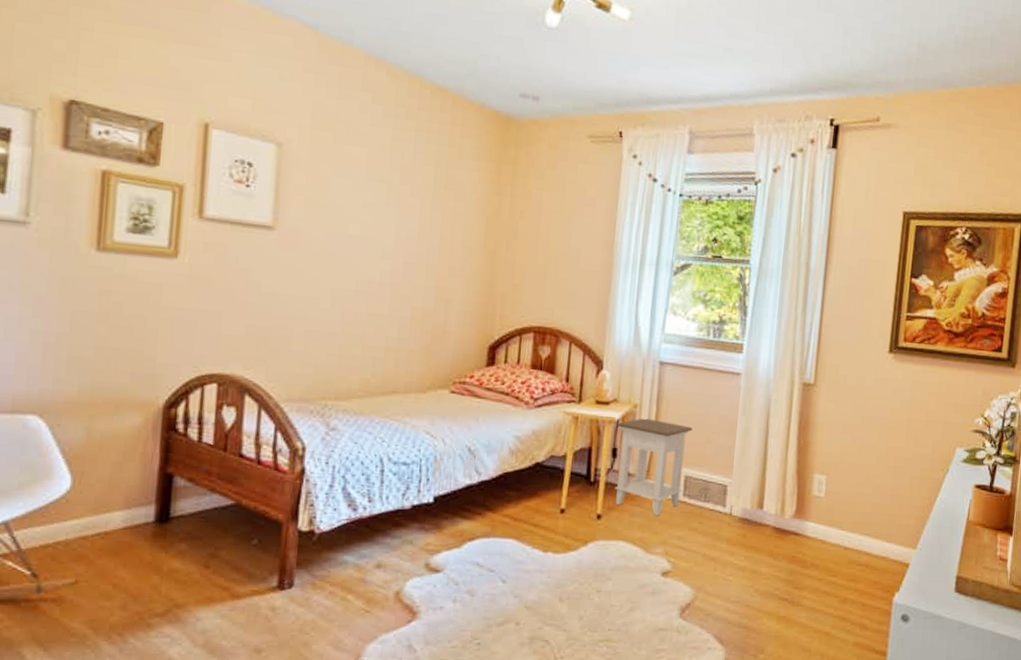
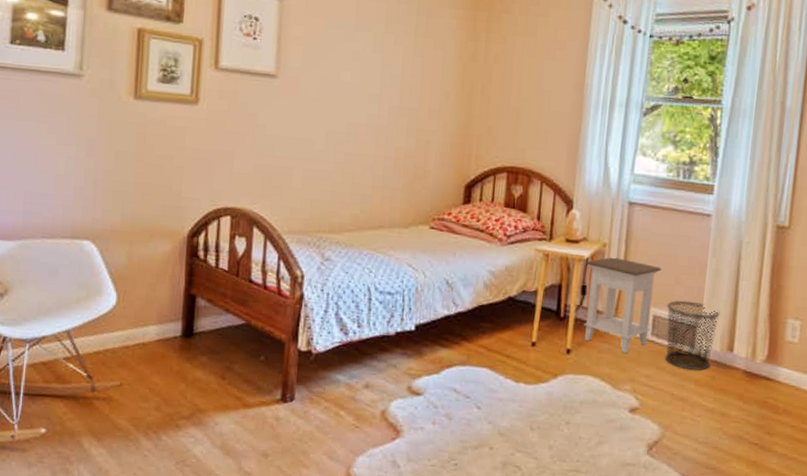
waste bin: none [696,459,750,529] -> present [665,300,720,370]

